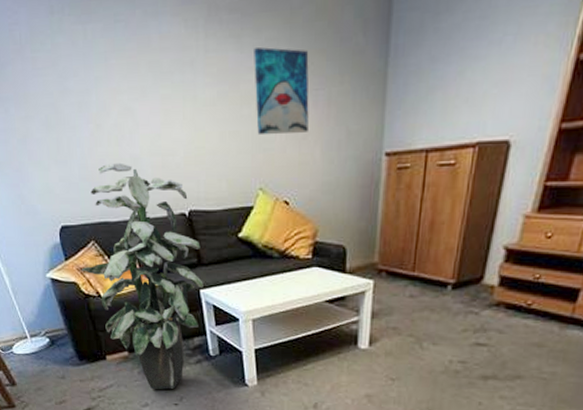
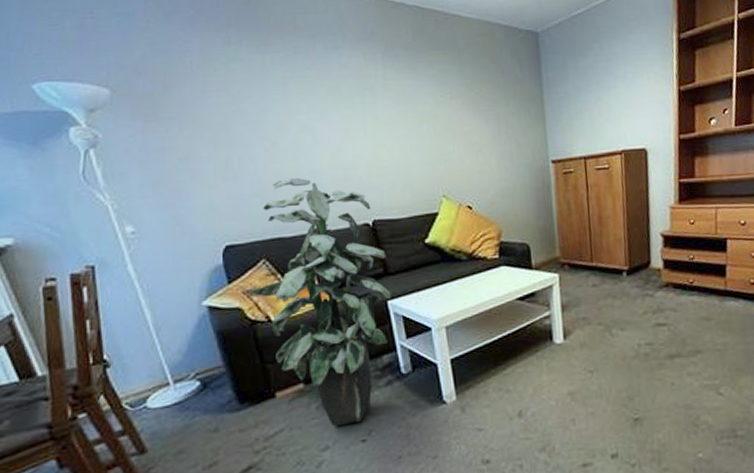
wall art: present [254,47,309,136] -> none [429,77,483,149]

